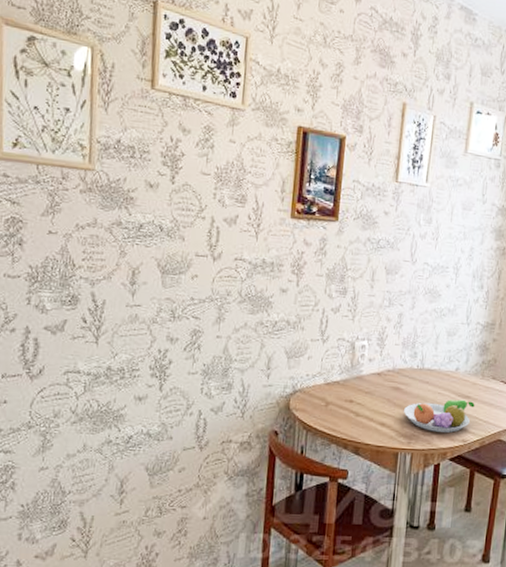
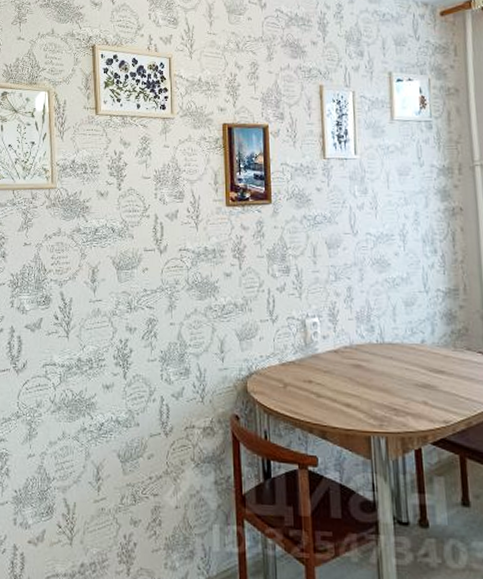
fruit bowl: present [404,399,475,433] -> none [369,374,452,413]

